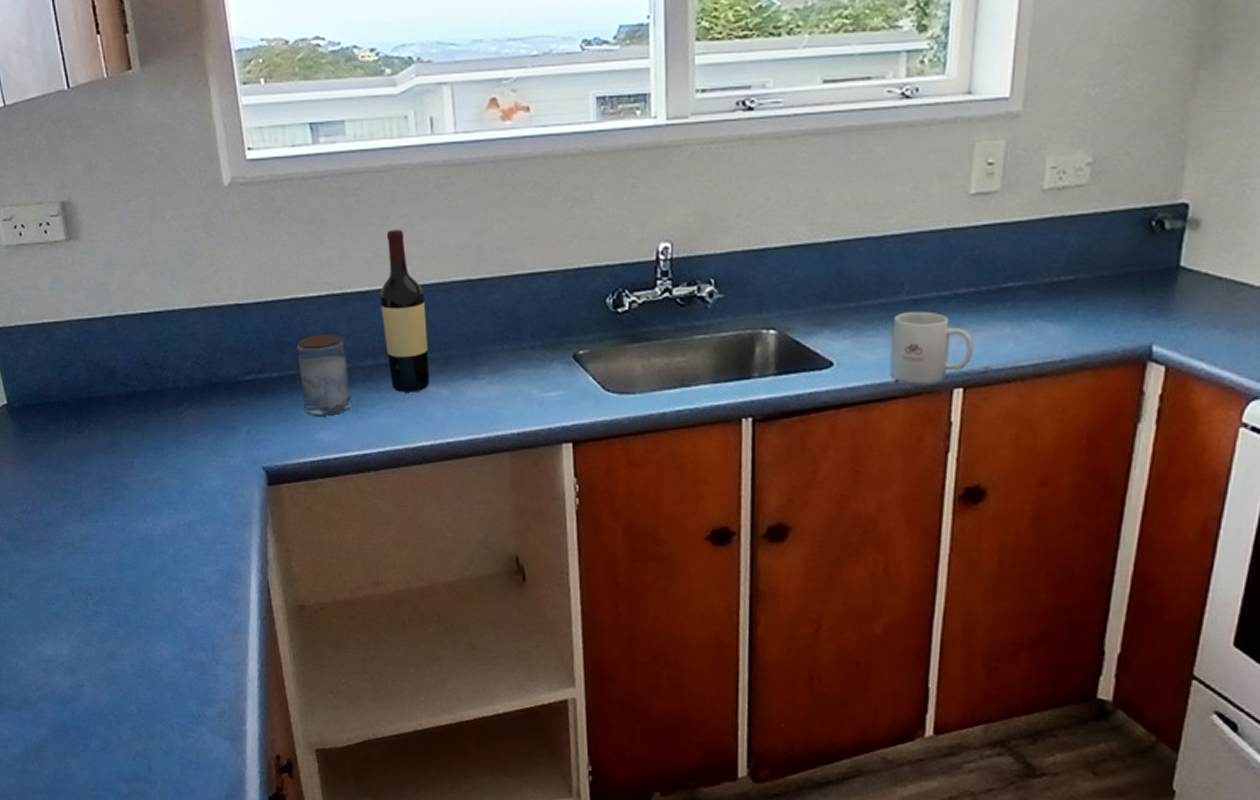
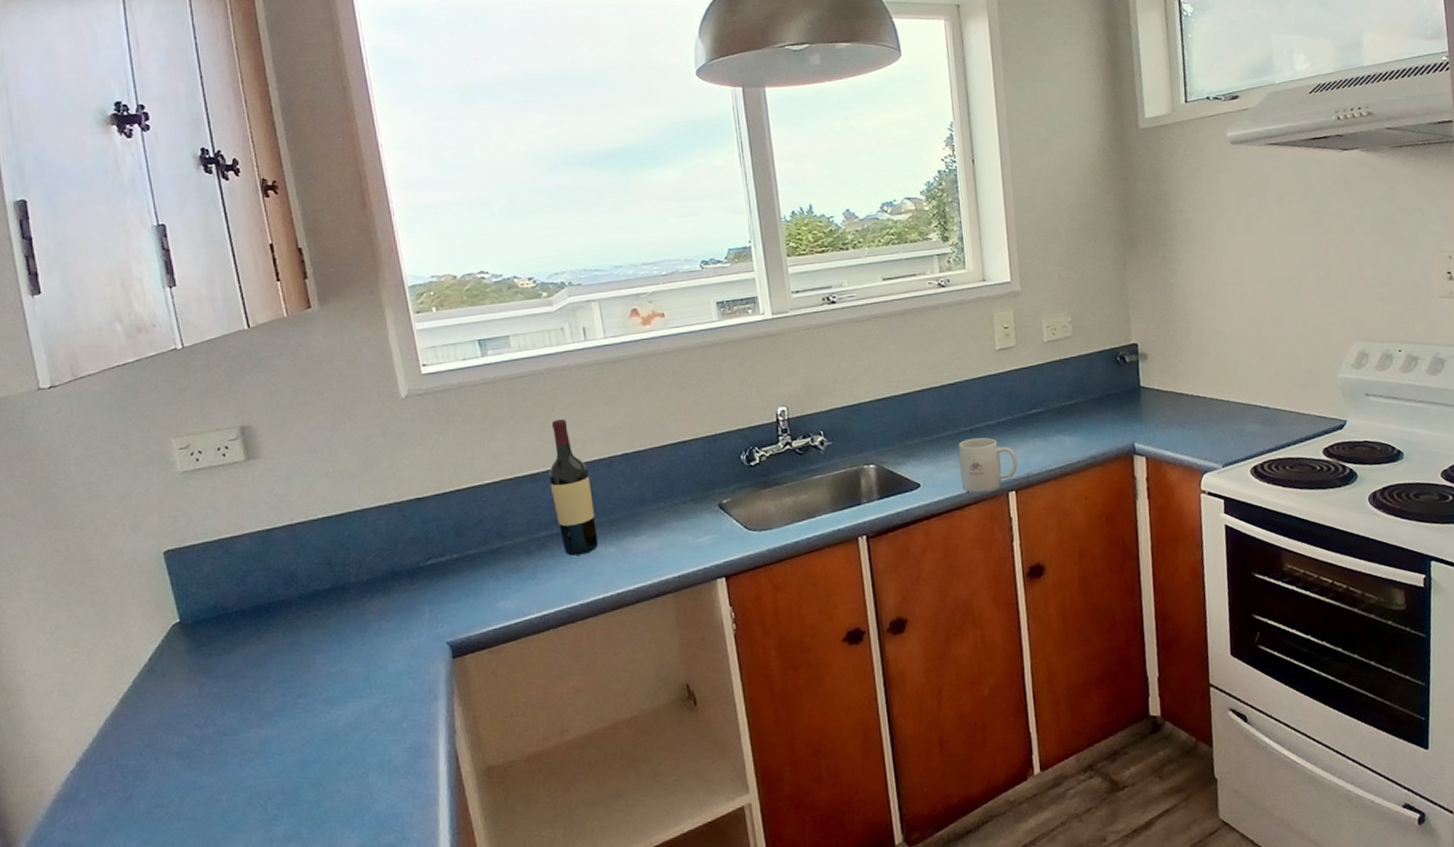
jar: present [296,334,351,416] -> none [475,513,529,588]

